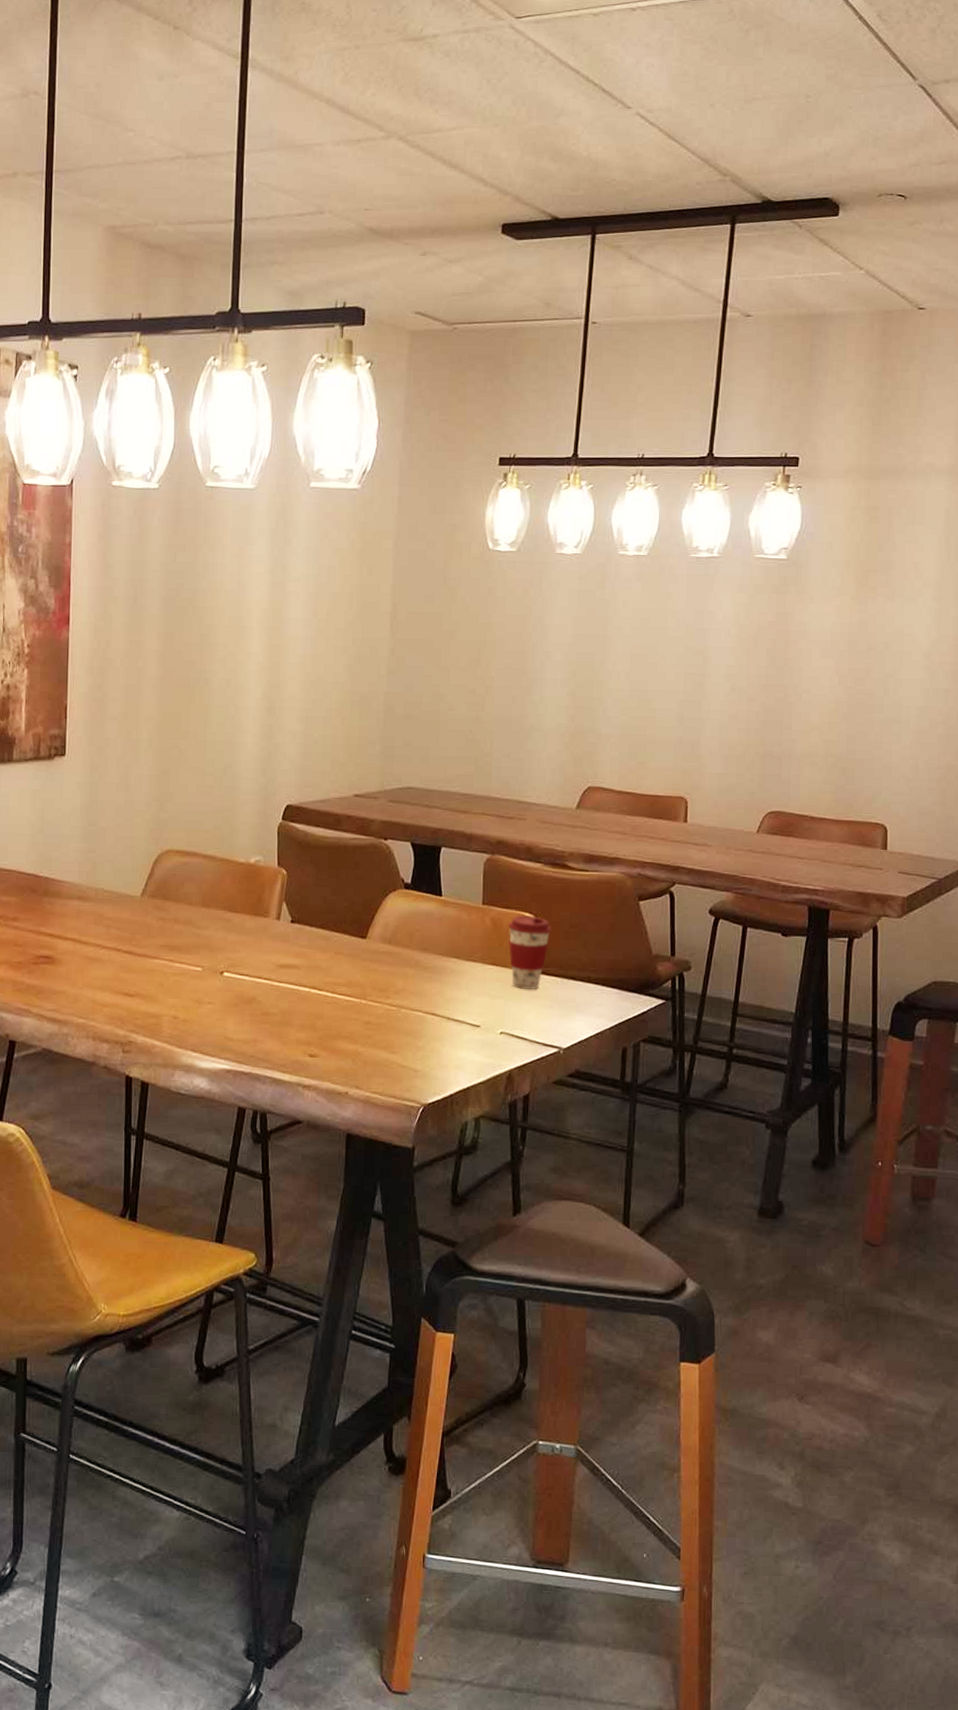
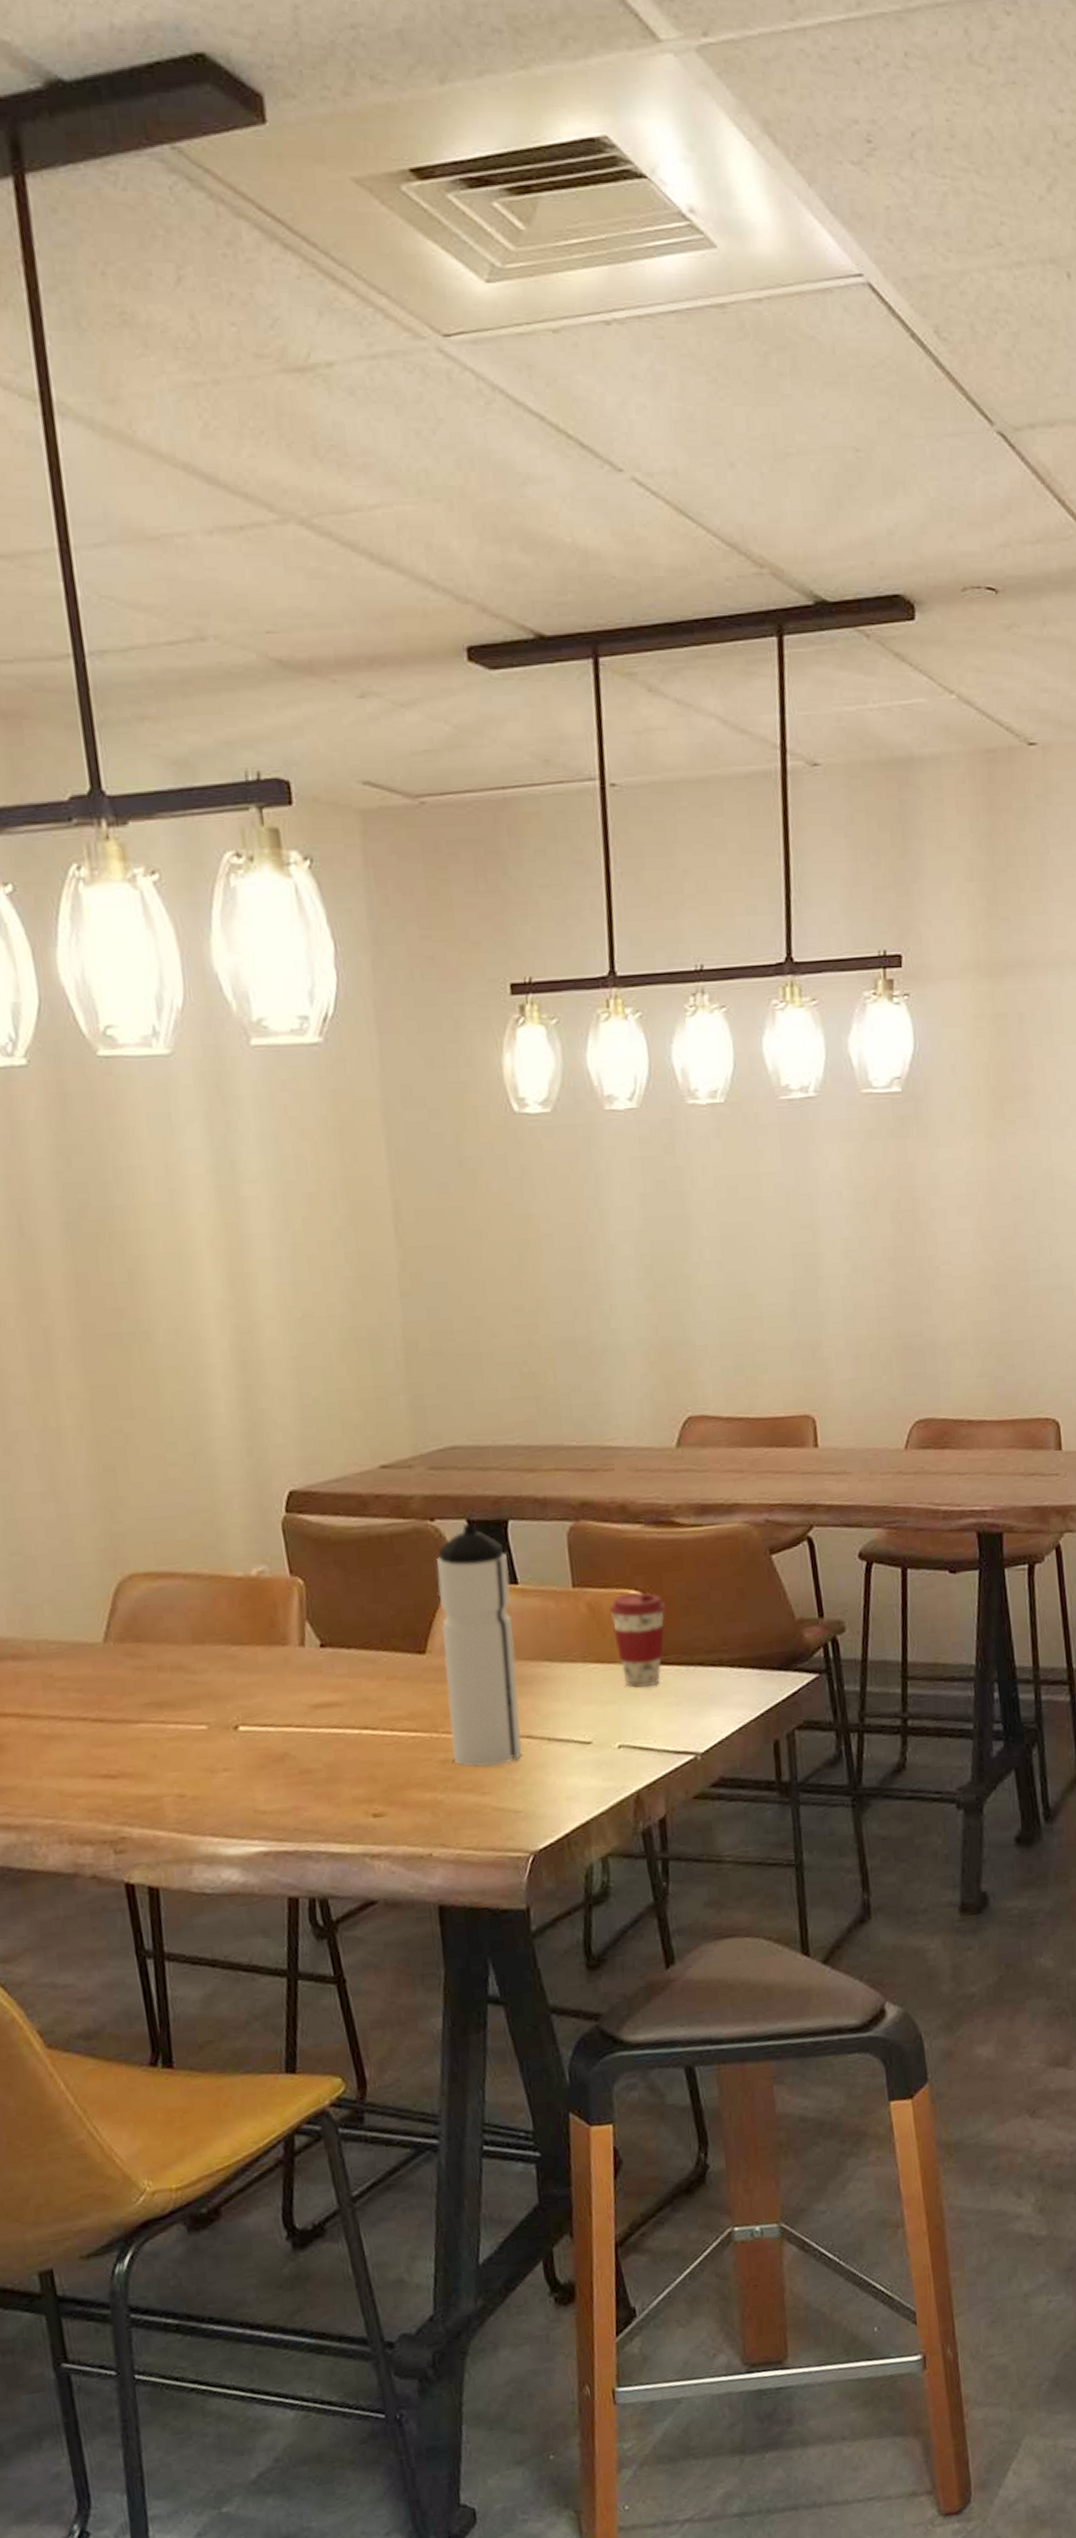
water bottle: none [374,846,436,1033] -> present [437,1523,522,1768]

